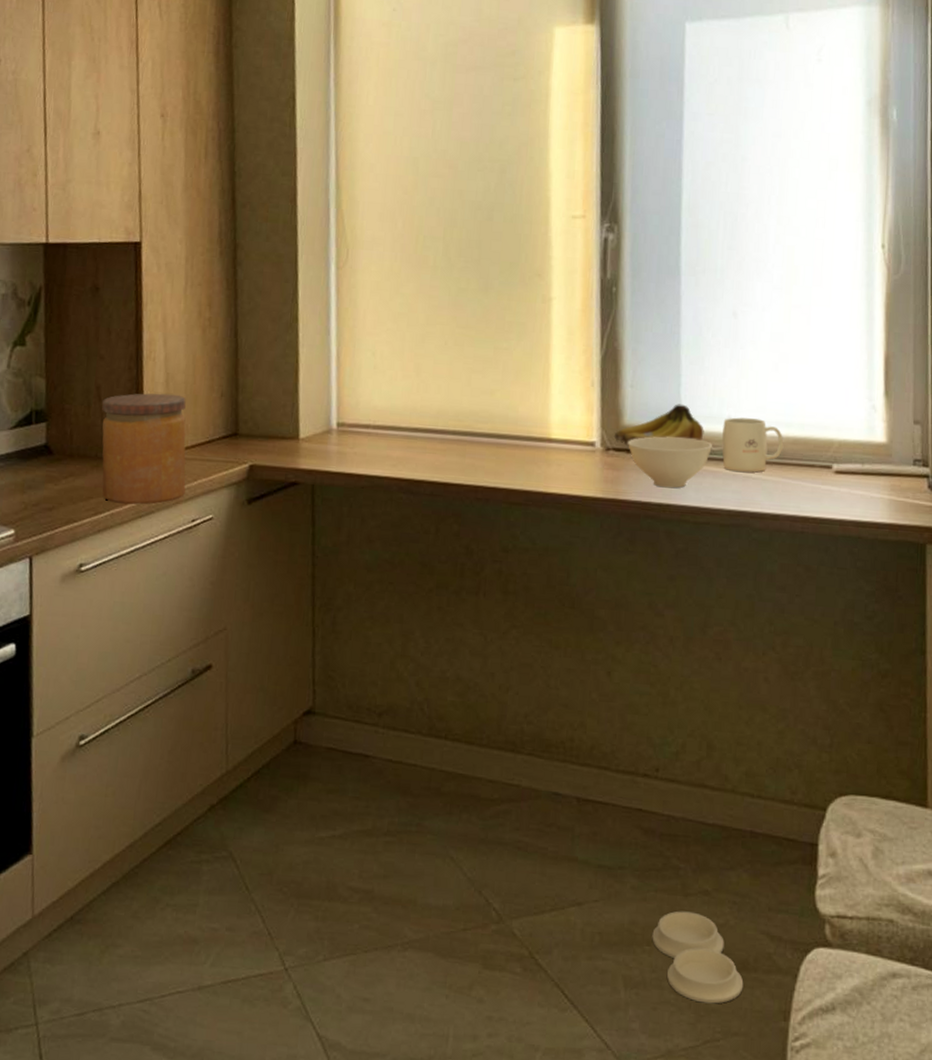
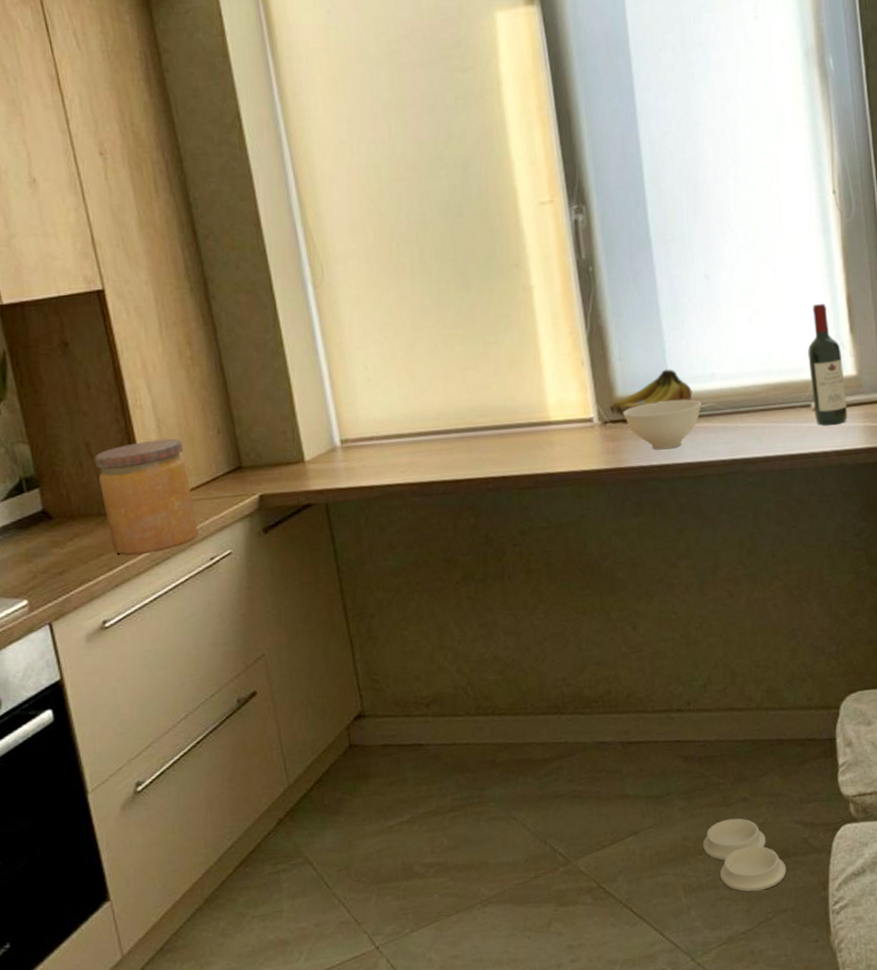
mug: present [722,417,784,473] -> none [708,371,766,424]
wine bottle: none [834,360,873,492] -> present [808,303,848,425]

